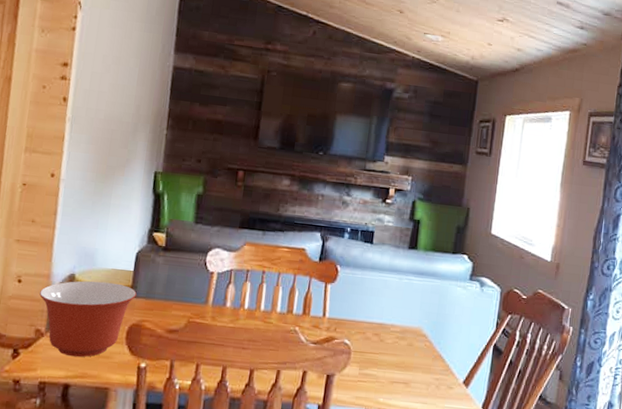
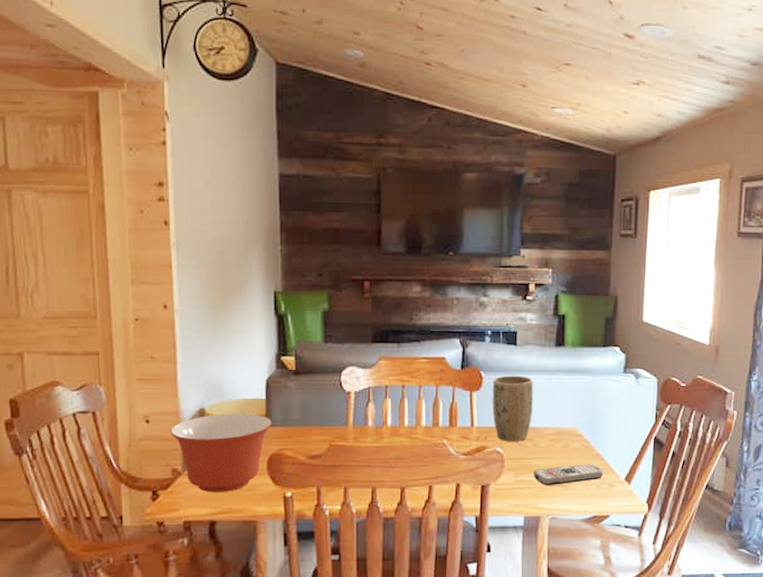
plant pot: none [344,271,385,336] -> present [492,375,533,442]
remote control: none [377,363,444,382] -> present [533,464,604,485]

